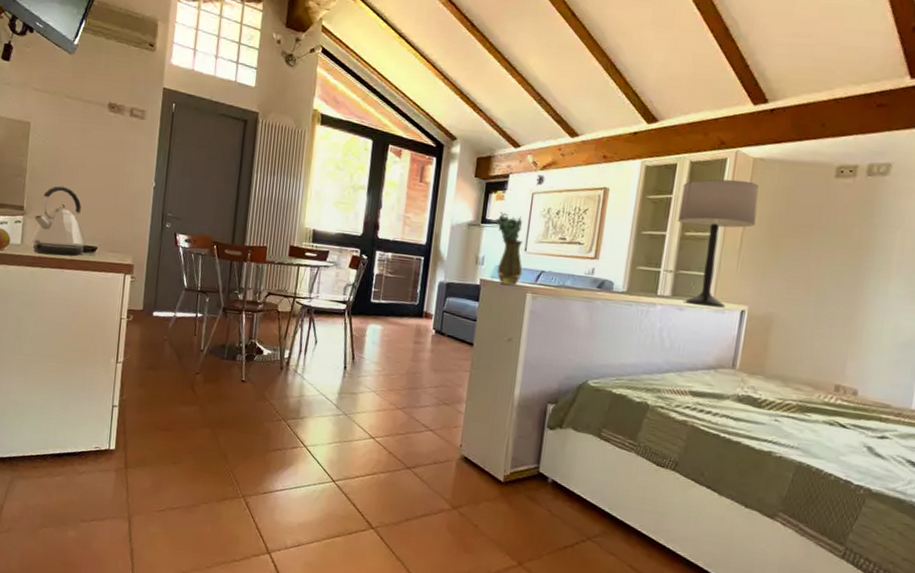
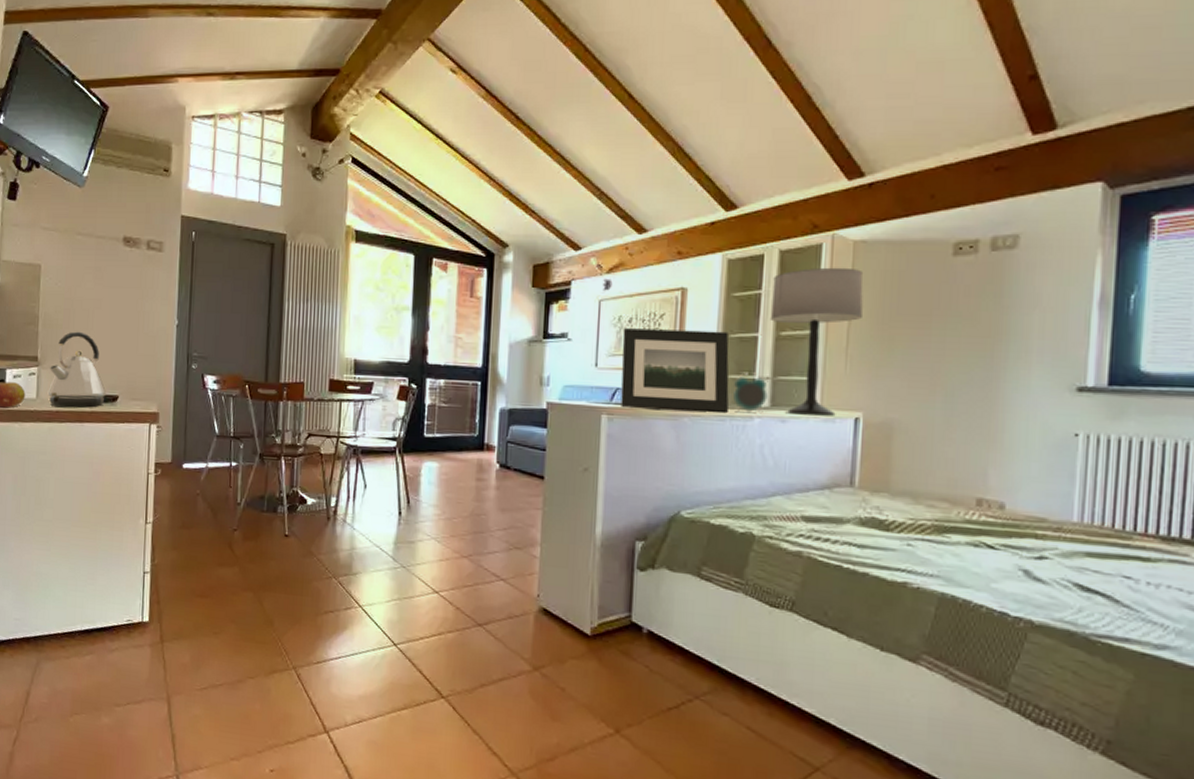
vase: present [496,212,523,285] -> none [561,325,595,406]
picture frame: none [544,219,641,300] -> present [621,328,729,414]
alarm clock: none [640,264,670,302] -> present [733,372,768,414]

